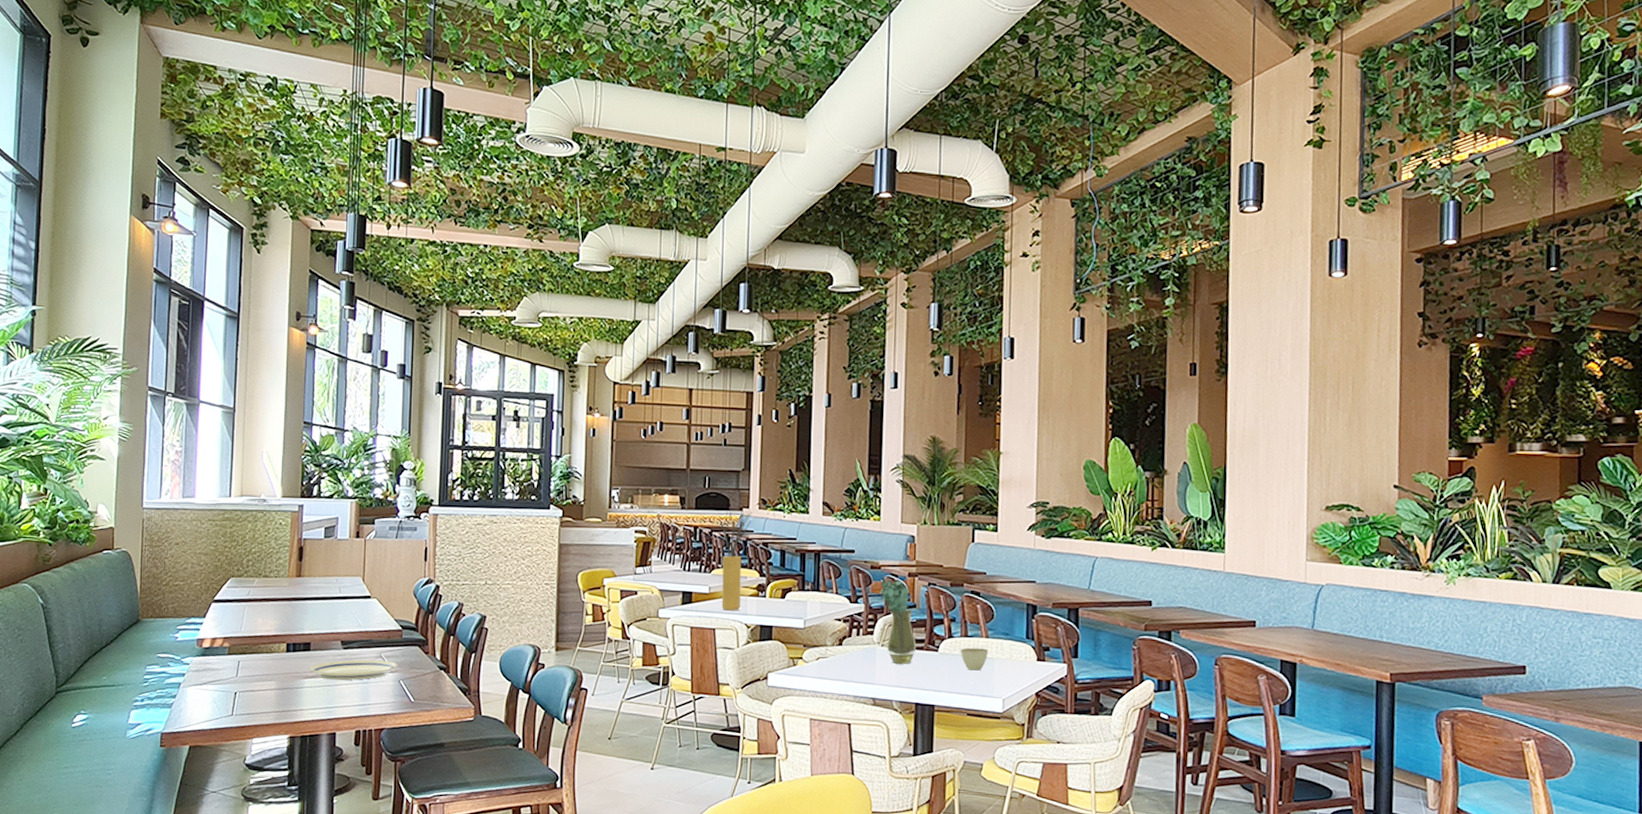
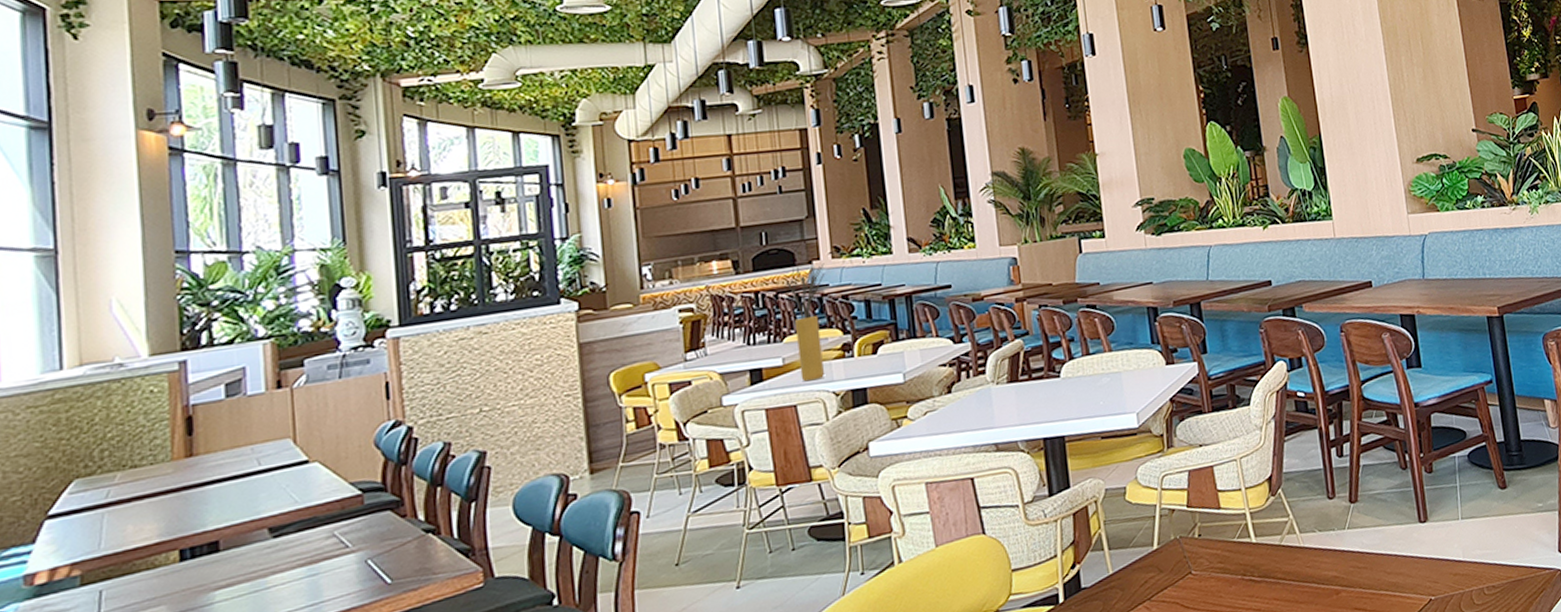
plate: present [309,659,398,681] -> none [221,538,362,584]
vase: present [880,576,917,664] -> none [986,307,1036,401]
cup: present [960,647,988,671] -> none [1083,363,1114,390]

